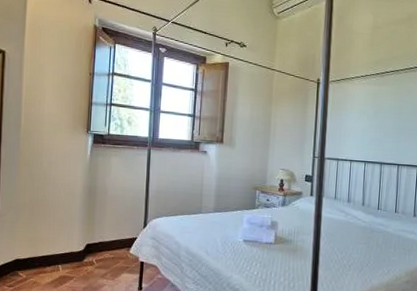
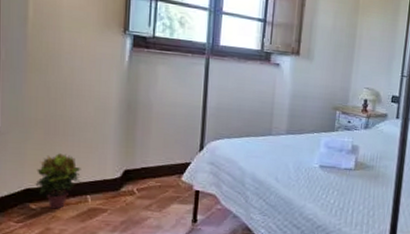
potted plant: none [22,230,55,276] -> present [35,153,81,209]

